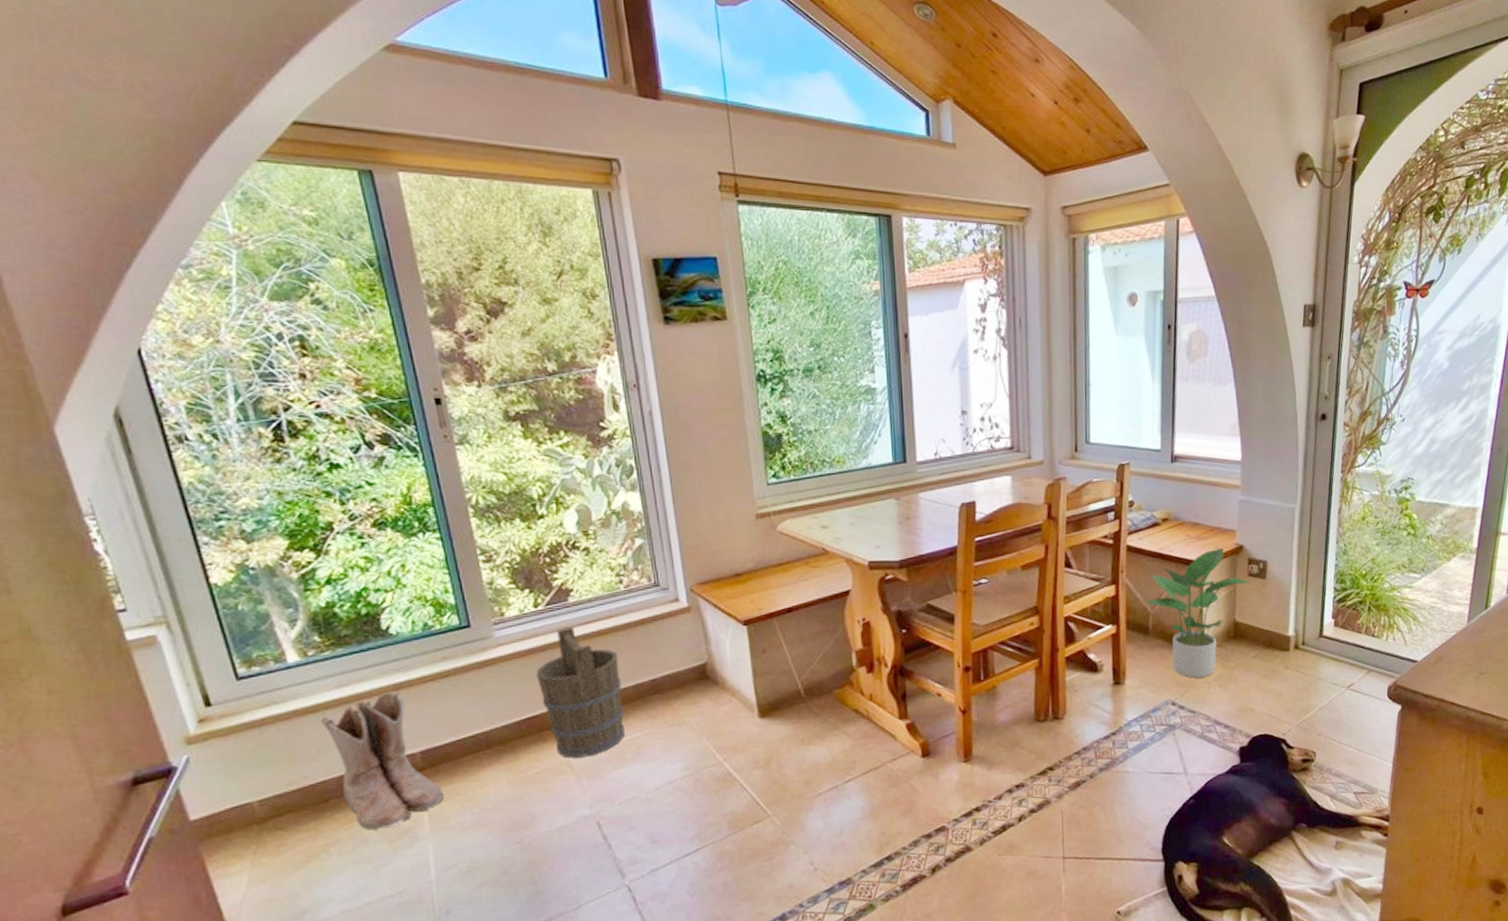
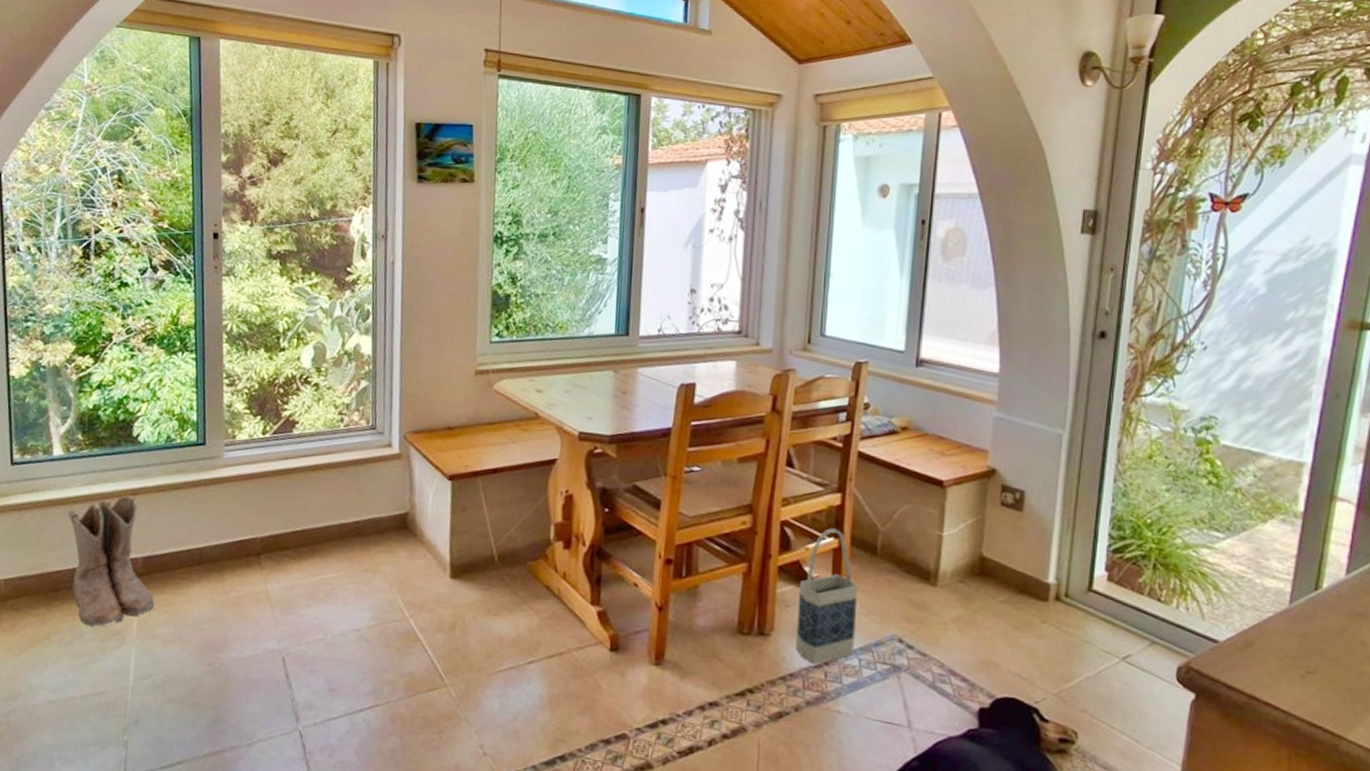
bucket: present [535,626,625,758] -> none [252,457,329,590]
bag: none [1085,617,1136,736] -> present [796,528,858,664]
potted plant: present [1145,547,1252,678] -> none [875,468,1005,616]

